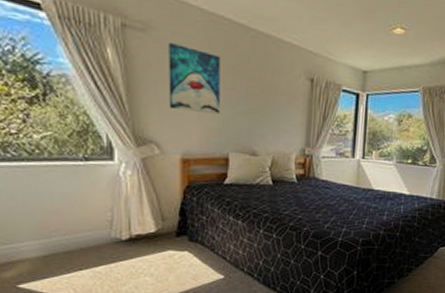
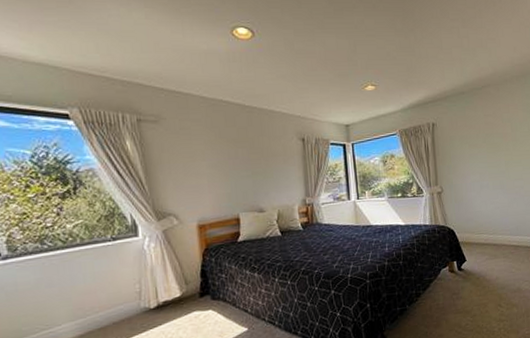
wall art: present [168,42,221,115] -> none [178,127,227,184]

